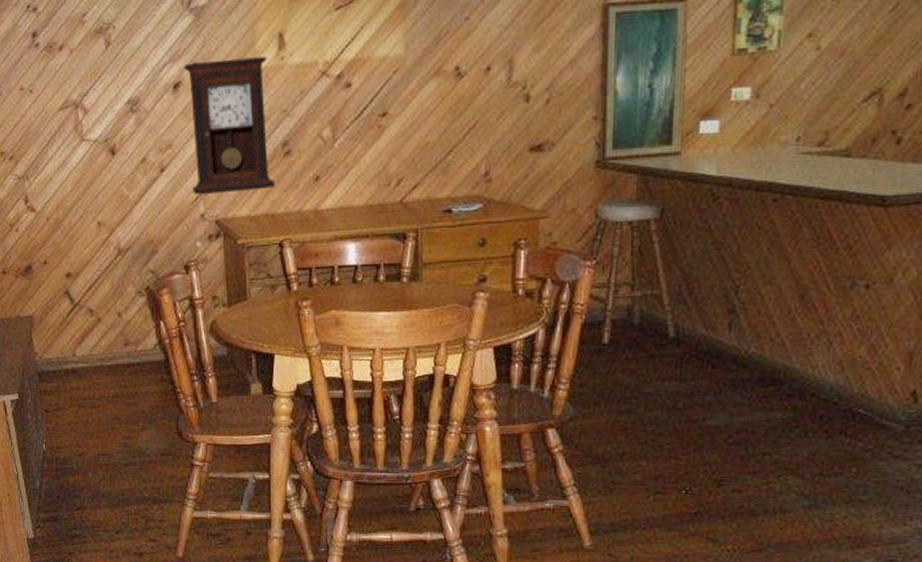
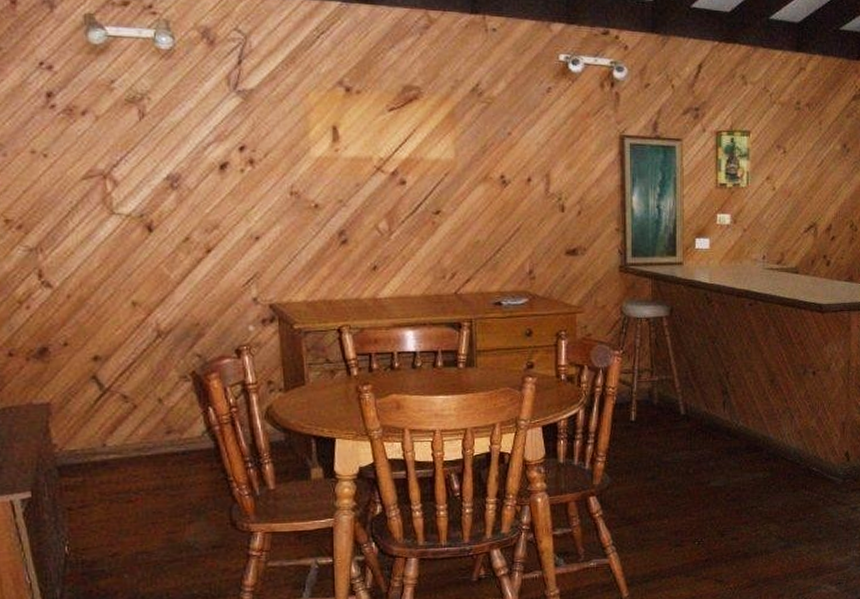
pendulum clock: present [184,56,275,195] -> none [231,145,332,279]

